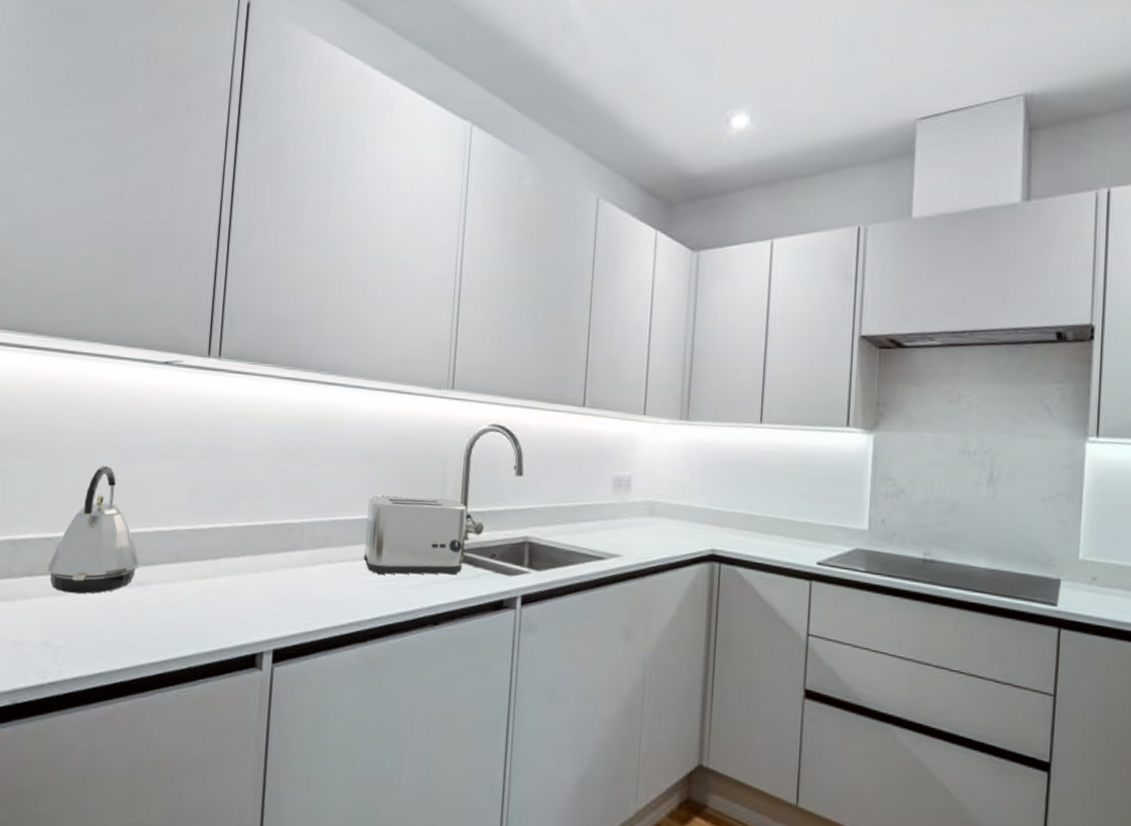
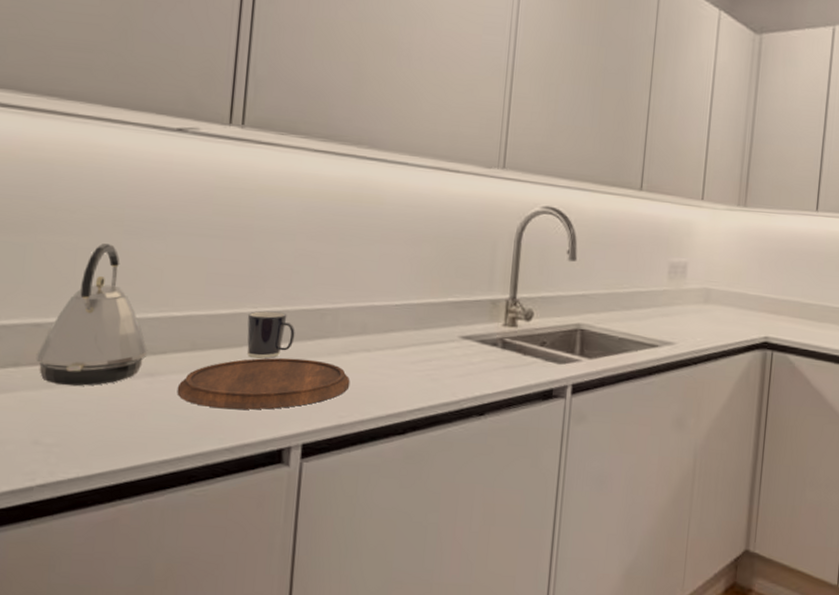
cutting board: none [164,569,316,617] -> present [177,357,351,410]
mug: none [224,525,266,570] -> present [247,311,295,359]
toaster: present [363,496,472,575] -> none [403,280,522,363]

